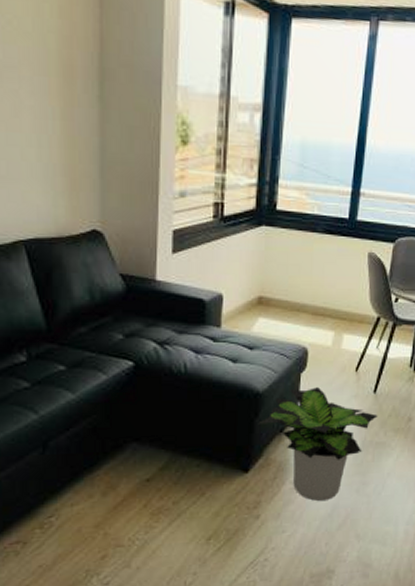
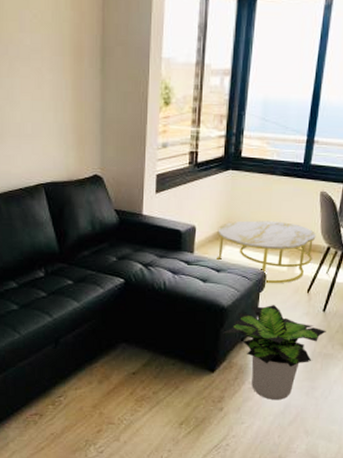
coffee table: none [247,287,364,362] -> present [215,220,316,284]

